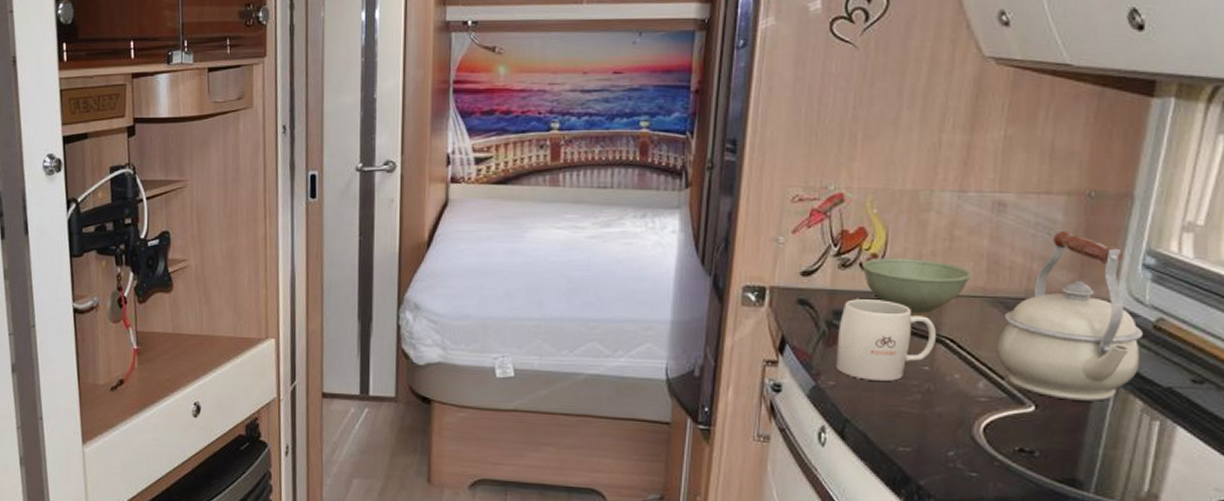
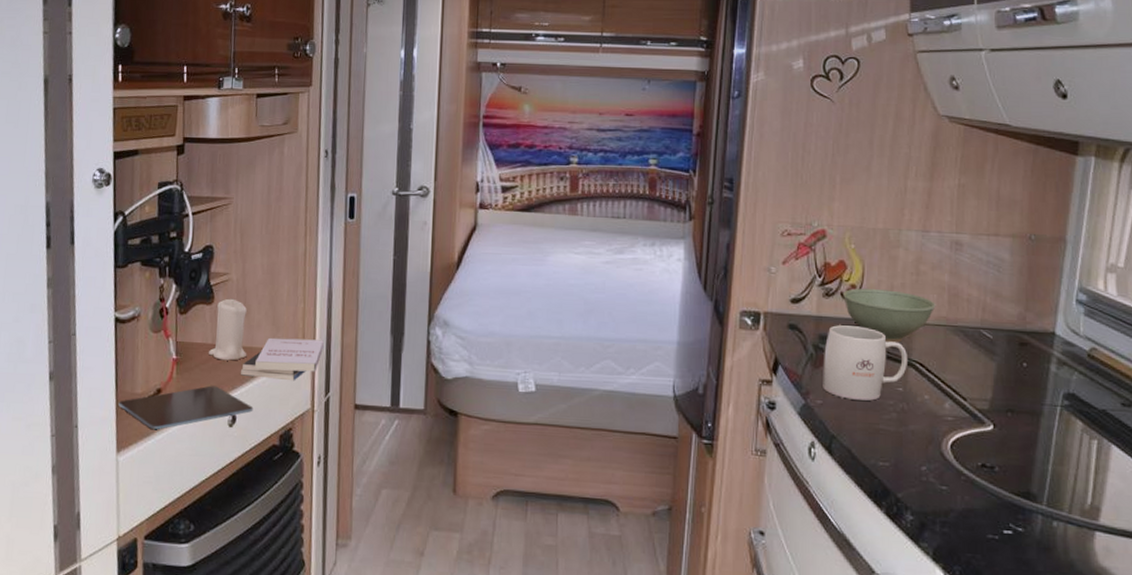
tablet: none [82,375,218,421] -> present [118,385,254,430]
candle: none [169,286,209,350] -> present [208,298,247,361]
books: none [202,325,289,370] -> present [240,337,325,381]
kettle: present [996,230,1142,402] -> none [959,268,1079,422]

